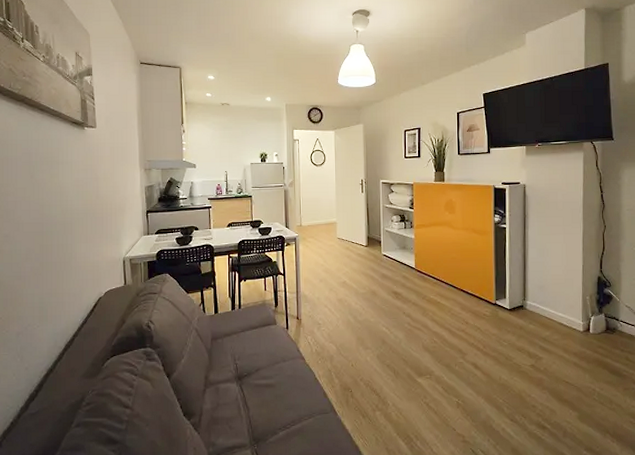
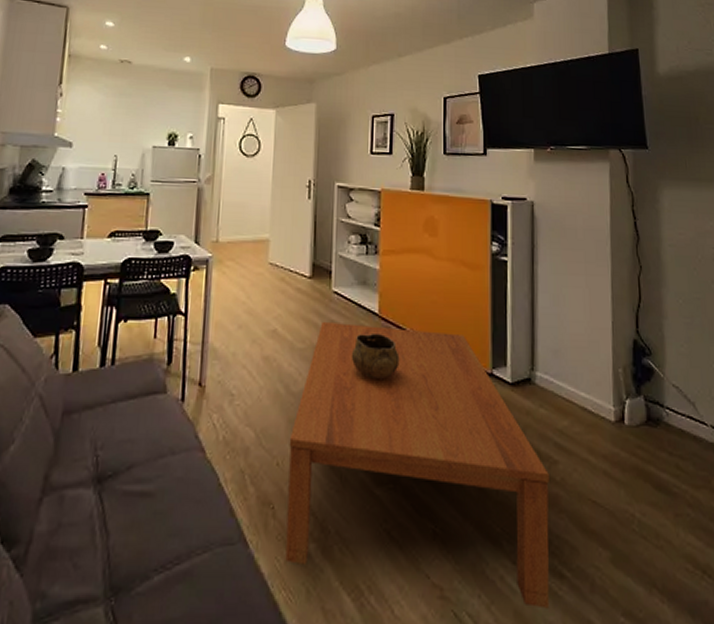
coffee table: none [359,274,536,447] -> present [285,321,550,609]
decorative bowl: none [397,280,431,310] -> present [351,332,400,379]

